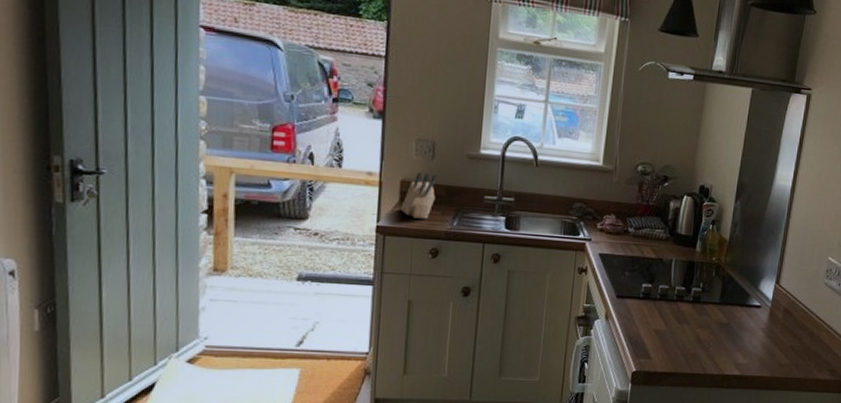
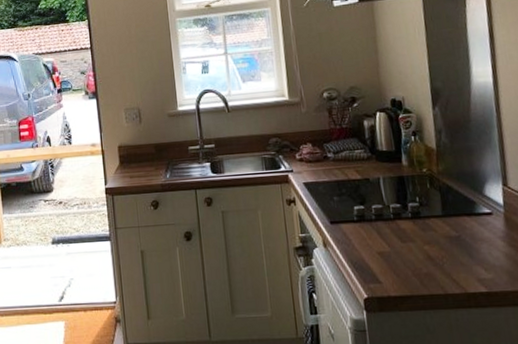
knife block: present [401,171,437,219] -> none [122,135,148,177]

